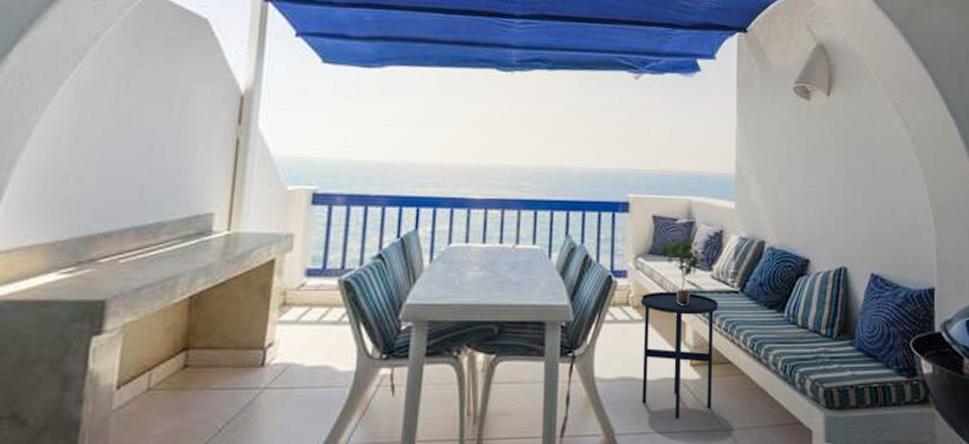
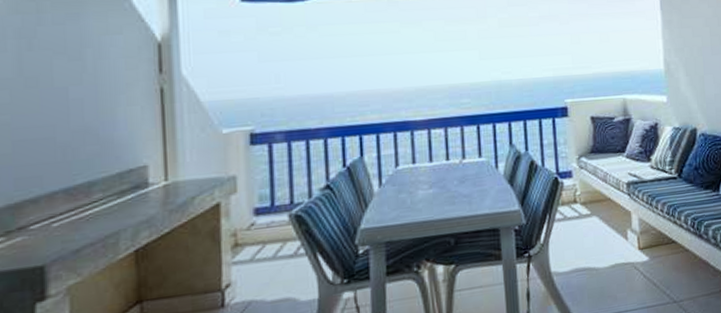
side table: present [640,291,718,420] -> none [587,184,662,300]
potted plant: present [656,239,706,305] -> none [597,134,644,197]

